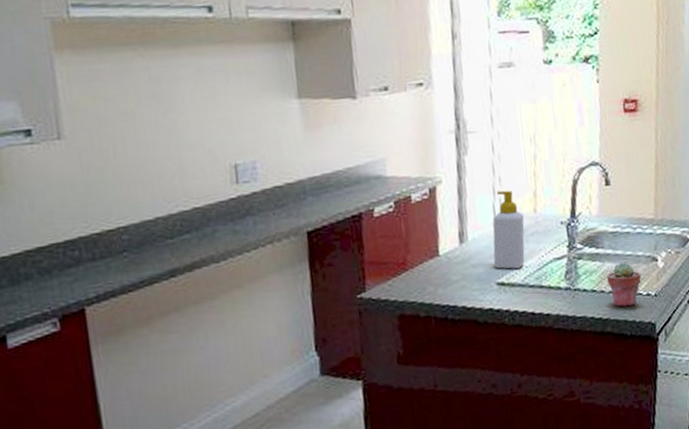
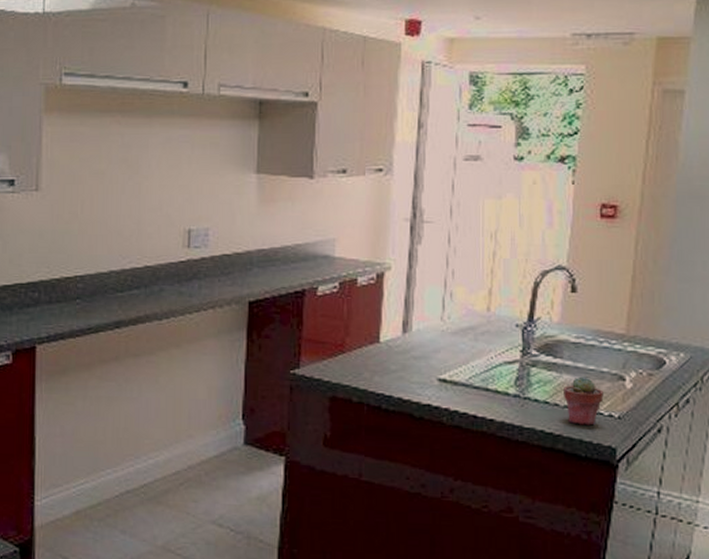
soap bottle: present [492,190,525,269] -> none [437,284,475,367]

